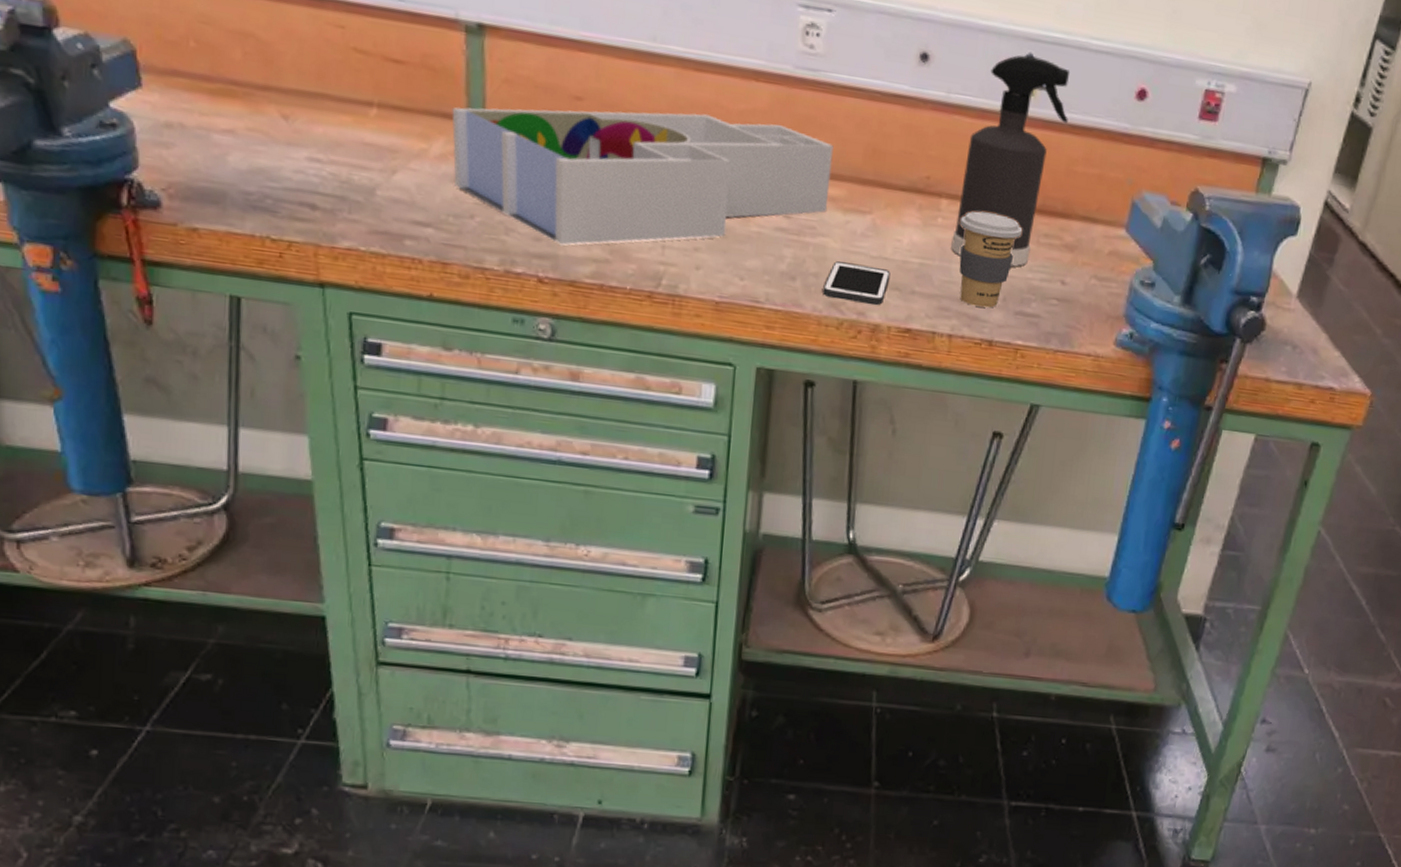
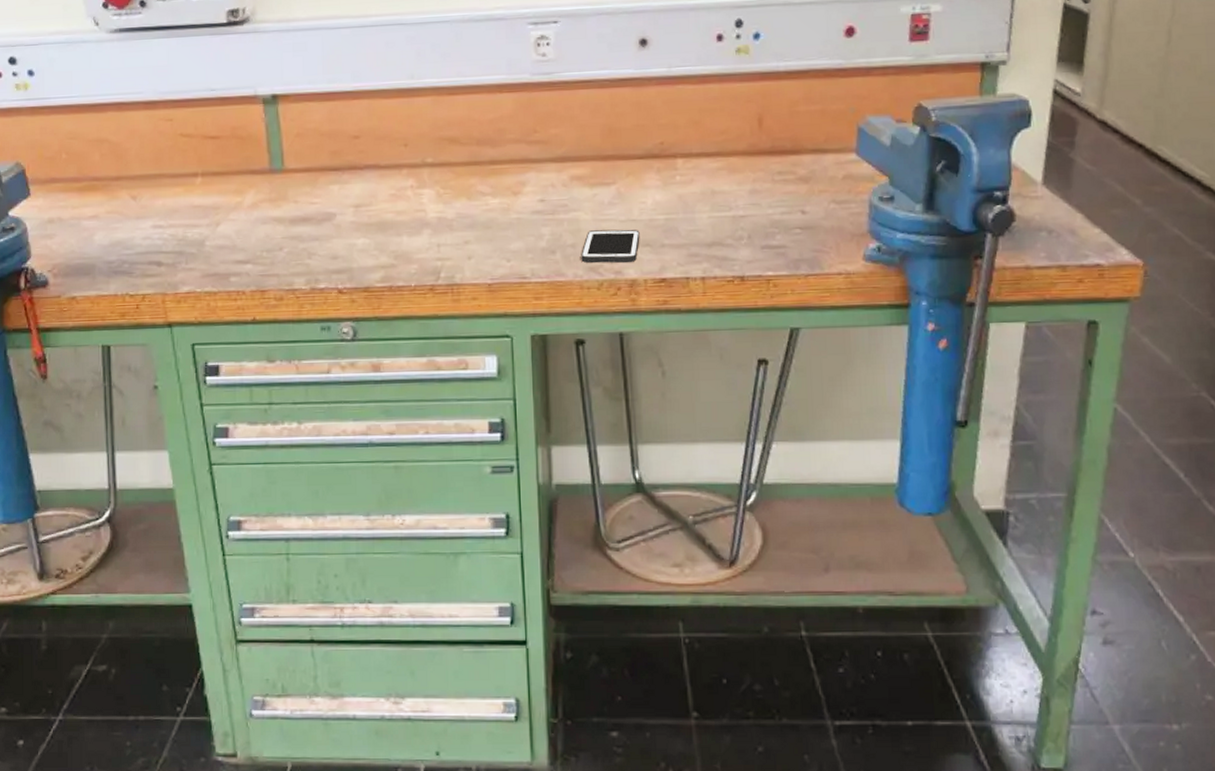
desk organizer: present [452,107,834,245] -> none [258,124,576,259]
spray bottle: present [951,55,1071,267] -> none [691,20,784,206]
coffee cup: present [959,211,1023,308] -> none [697,162,757,248]

